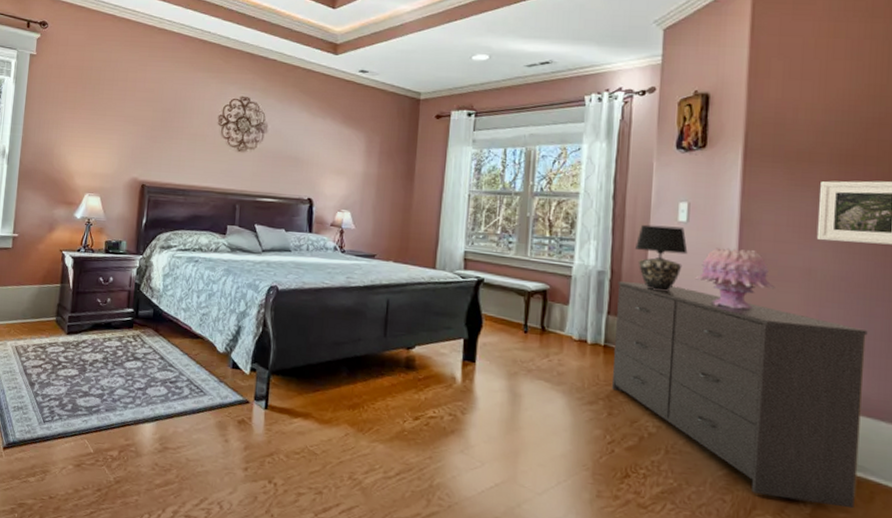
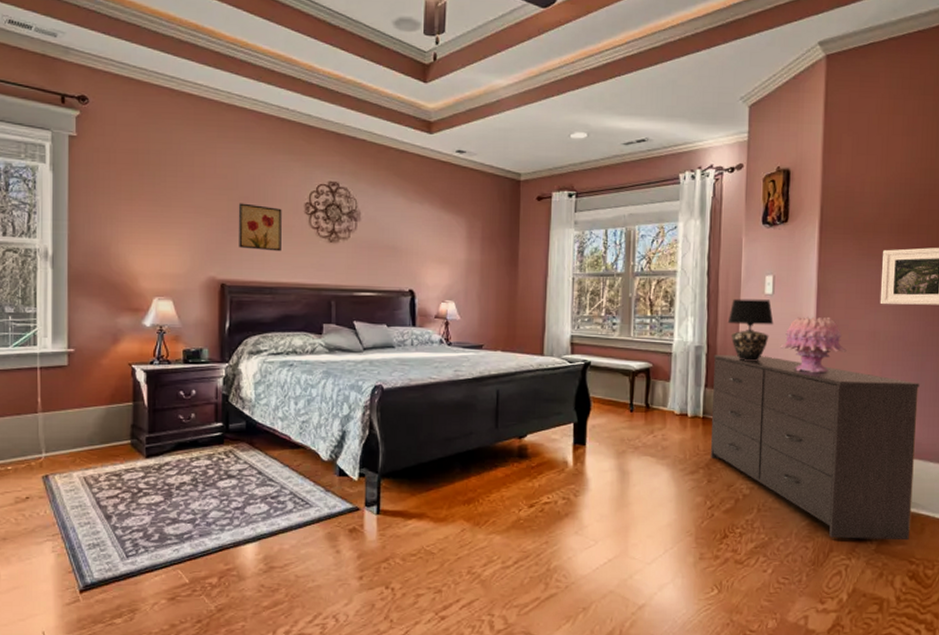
wall art: none [159,114,198,158] -> present [238,203,282,252]

